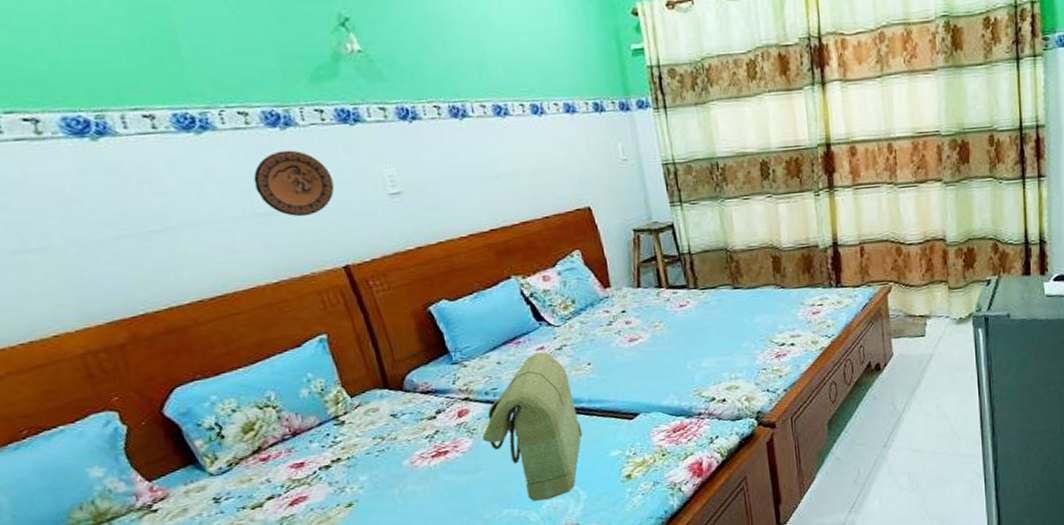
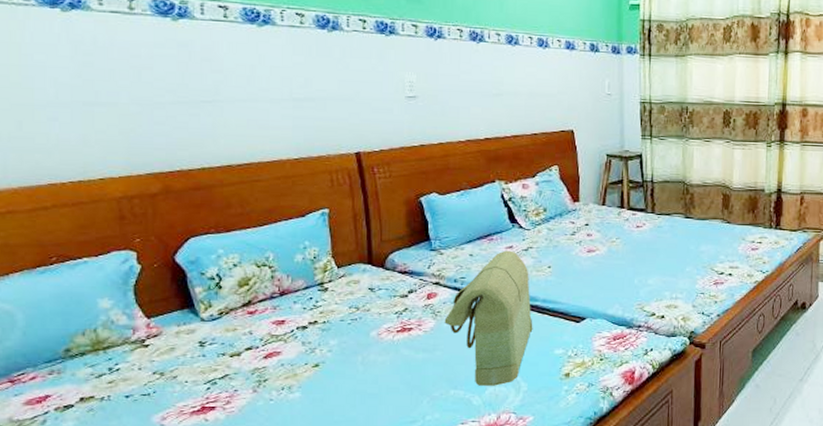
decorative plate: present [253,150,335,217] -> none [297,49,362,106]

